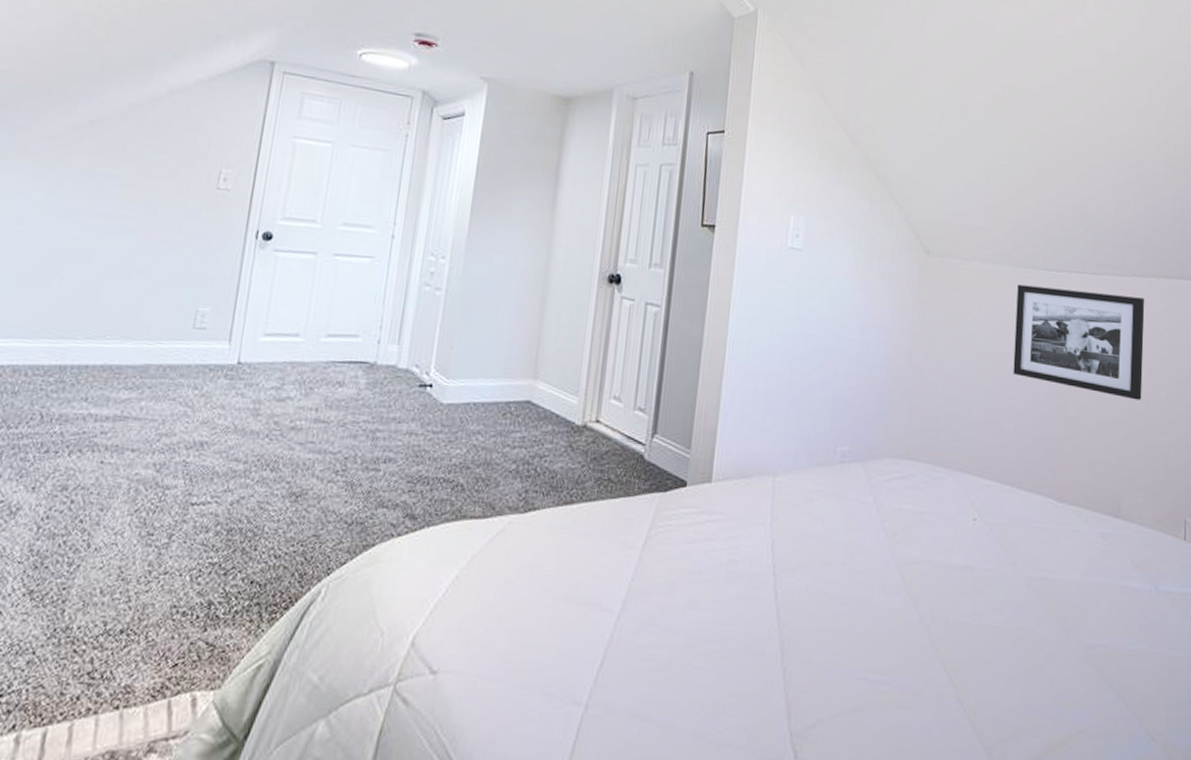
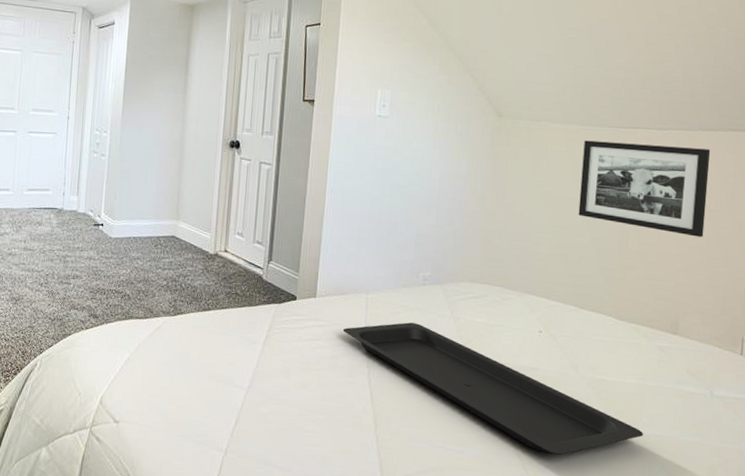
serving tray: none [743,512,1089,678] -> present [342,322,644,455]

